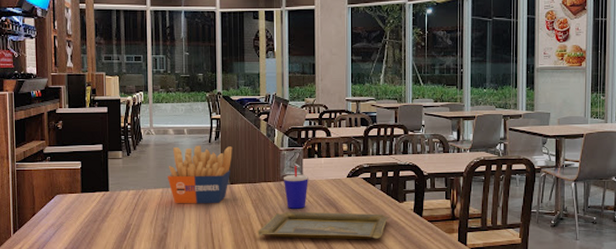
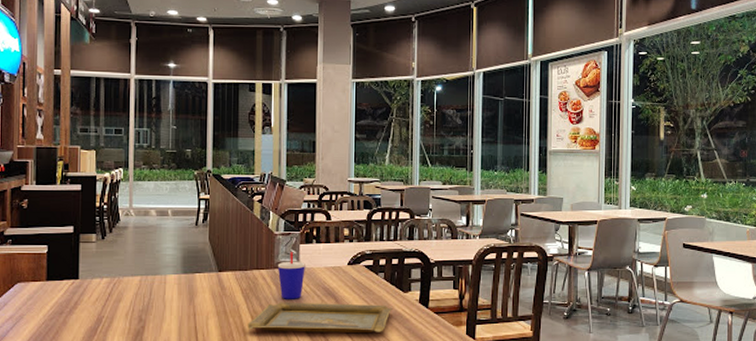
french fries: present [167,145,232,204] -> none [146,228,222,294]

